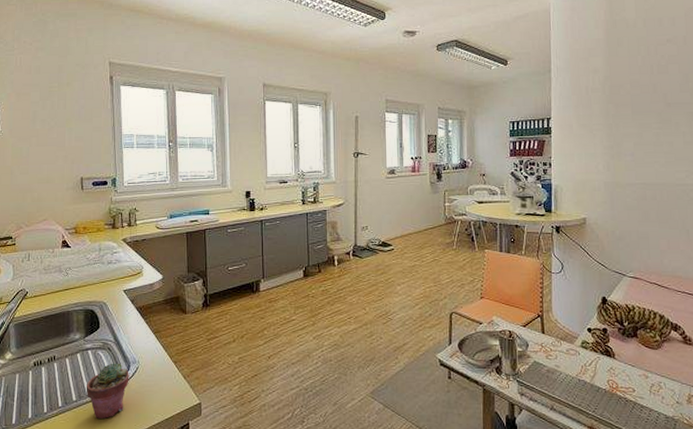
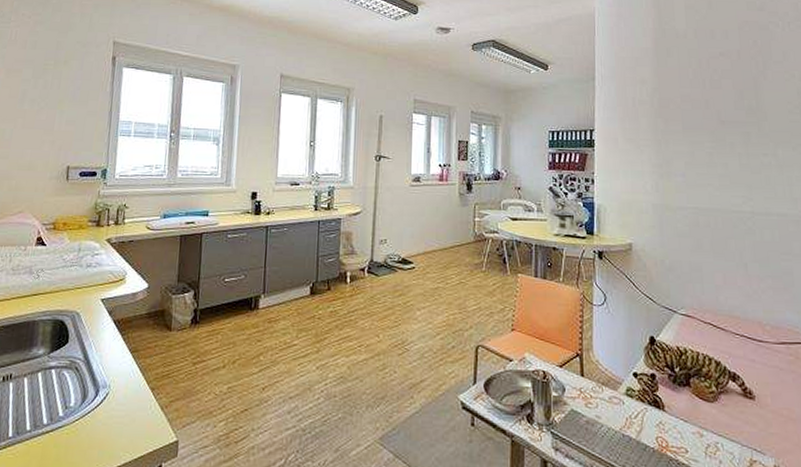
potted succulent: present [86,363,129,419] -> none [43,386,97,455]

